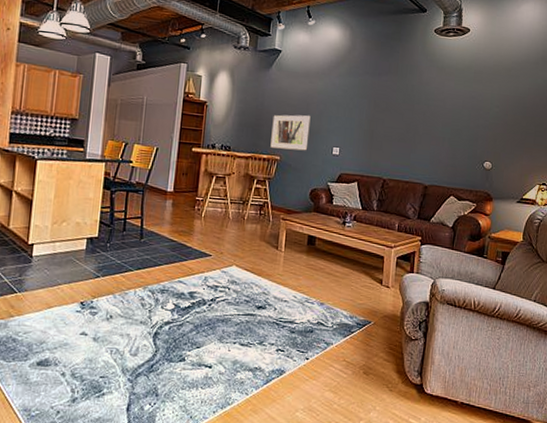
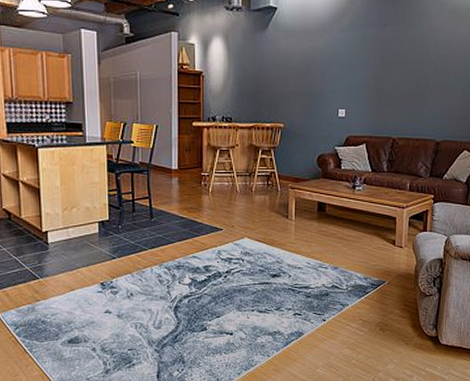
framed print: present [270,114,311,151] -> none [273,76,313,116]

